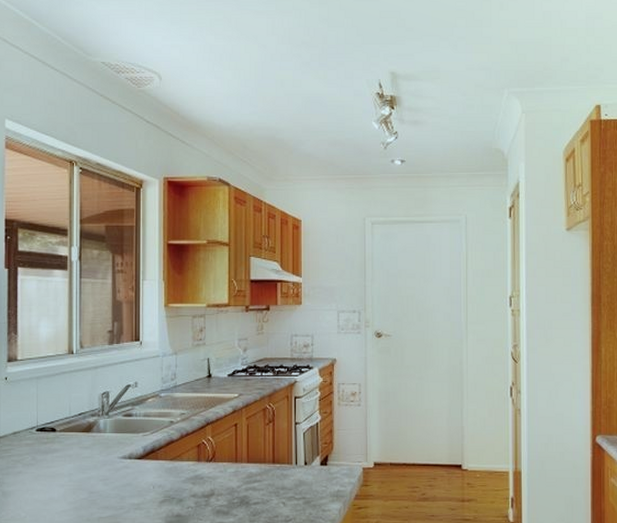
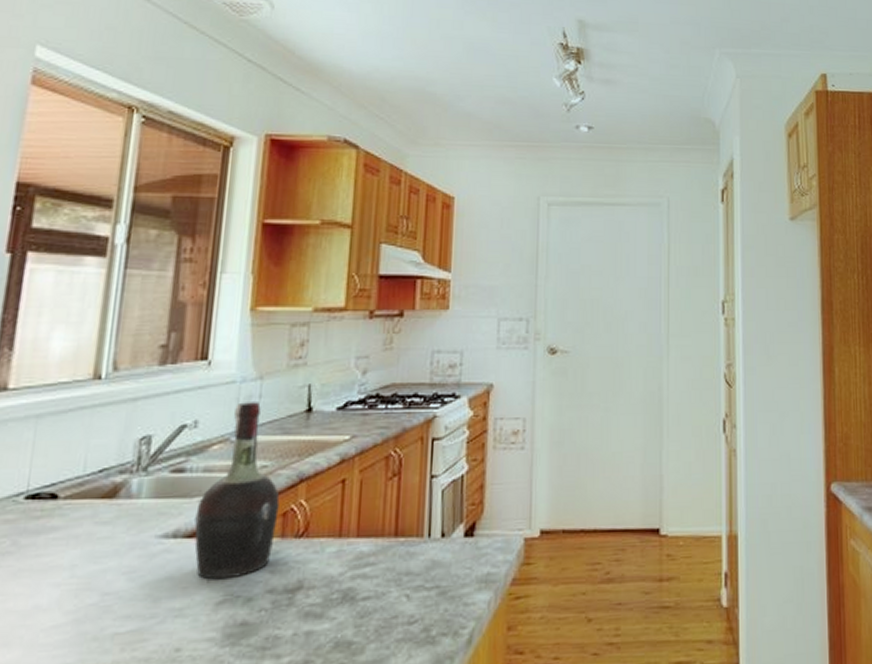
cognac bottle: none [142,370,195,487] -> present [194,402,280,580]

